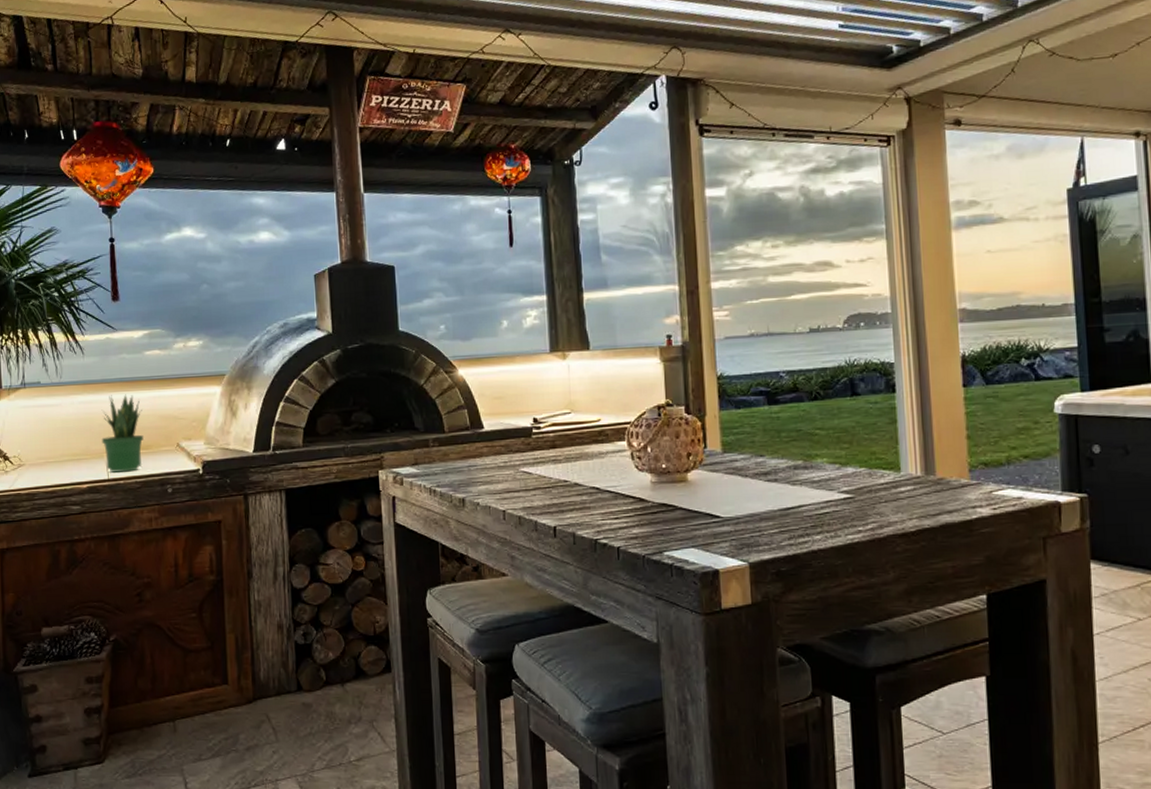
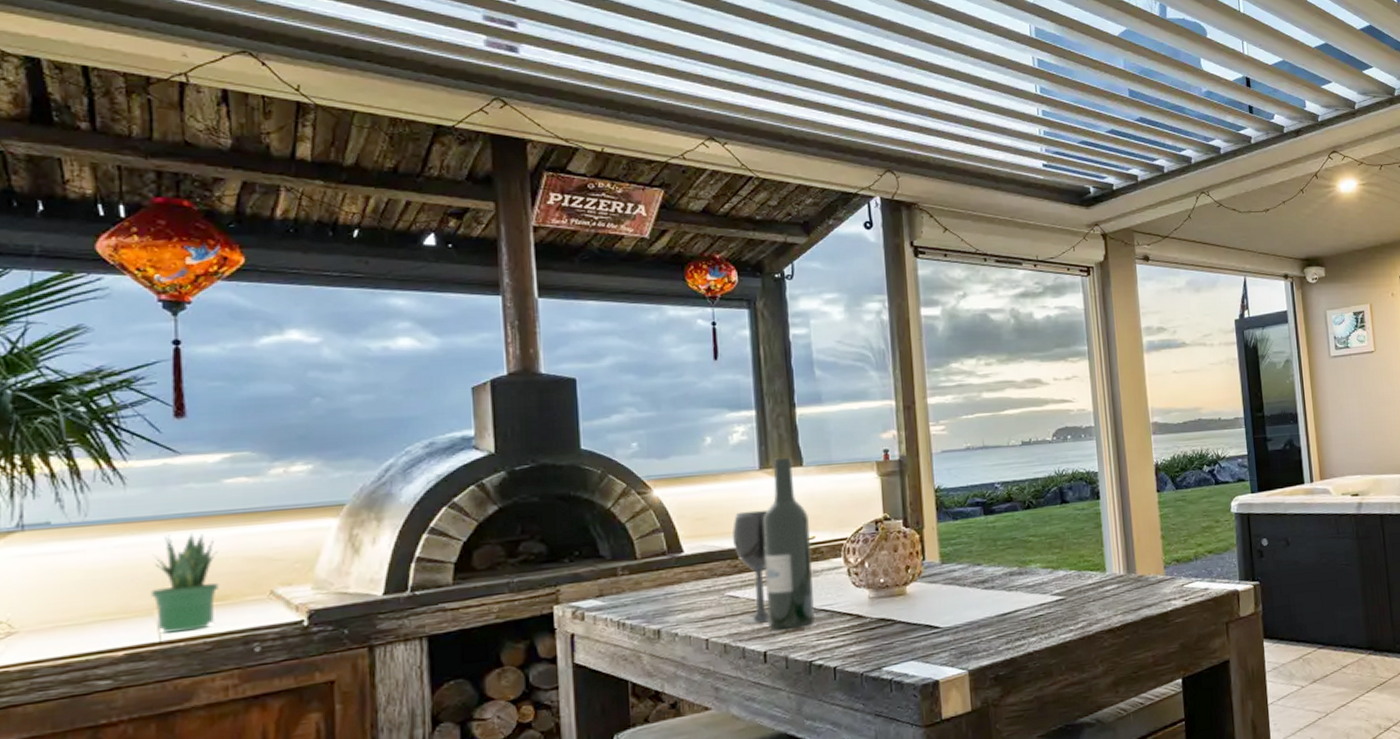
wine glass: none [525,391,559,500] -> present [731,510,770,625]
wine bottle: none [553,341,600,509] -> present [762,457,815,632]

